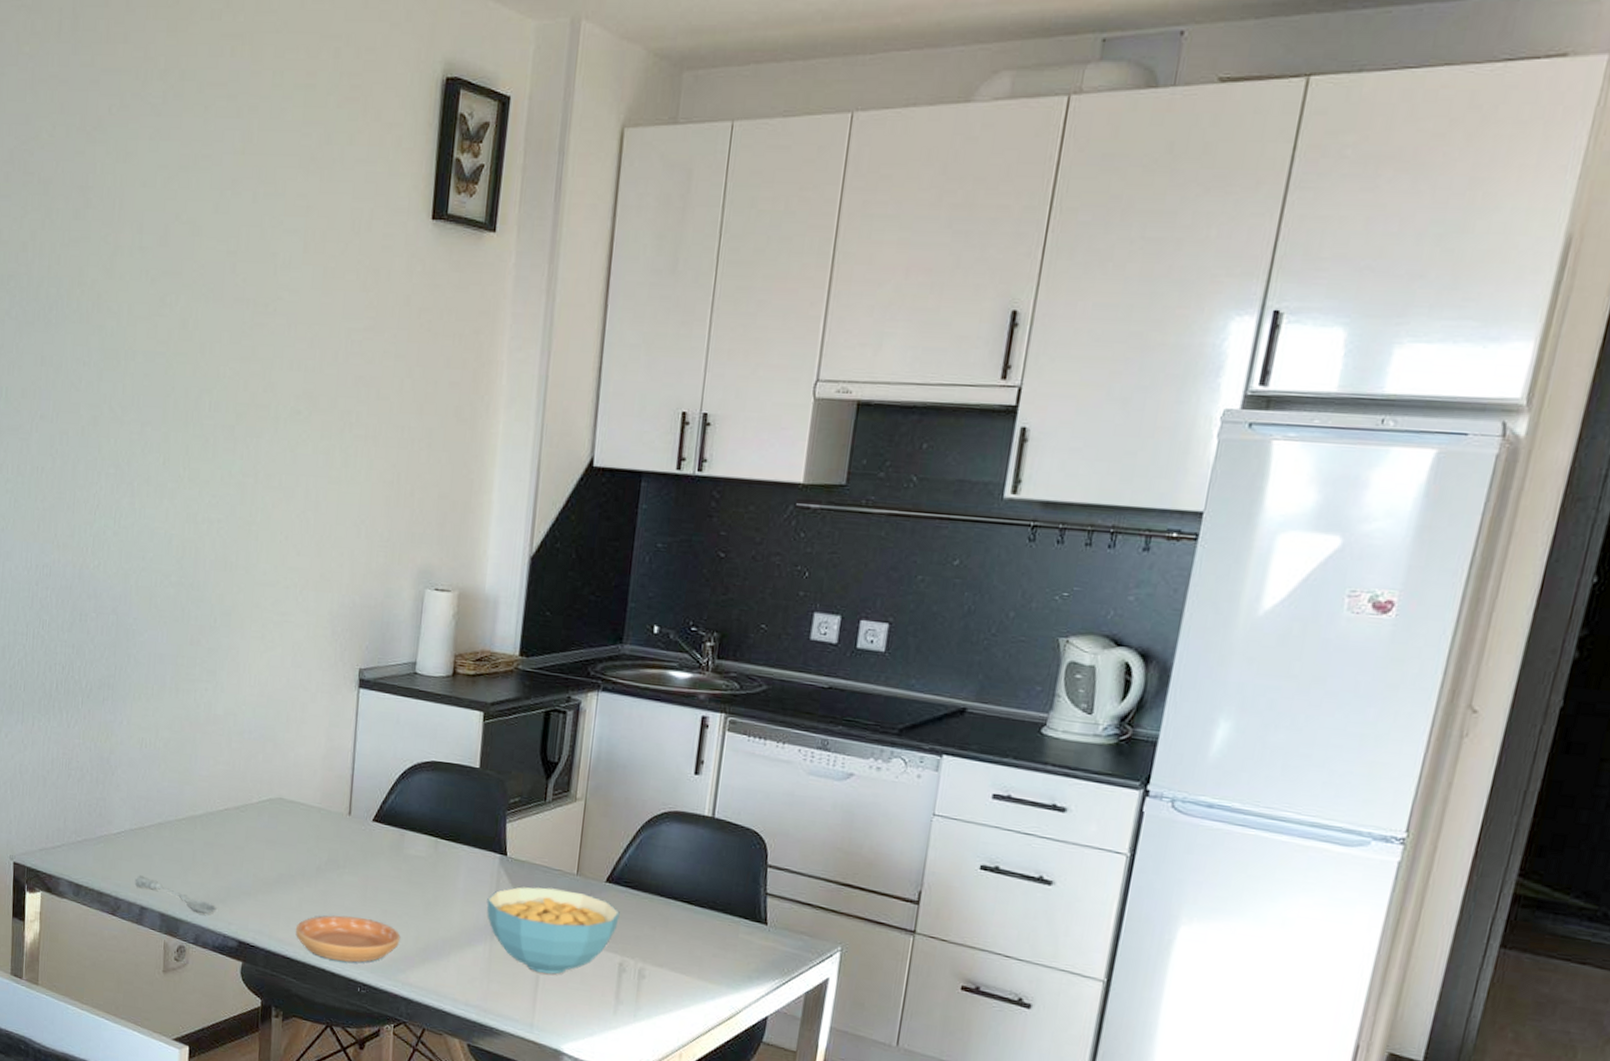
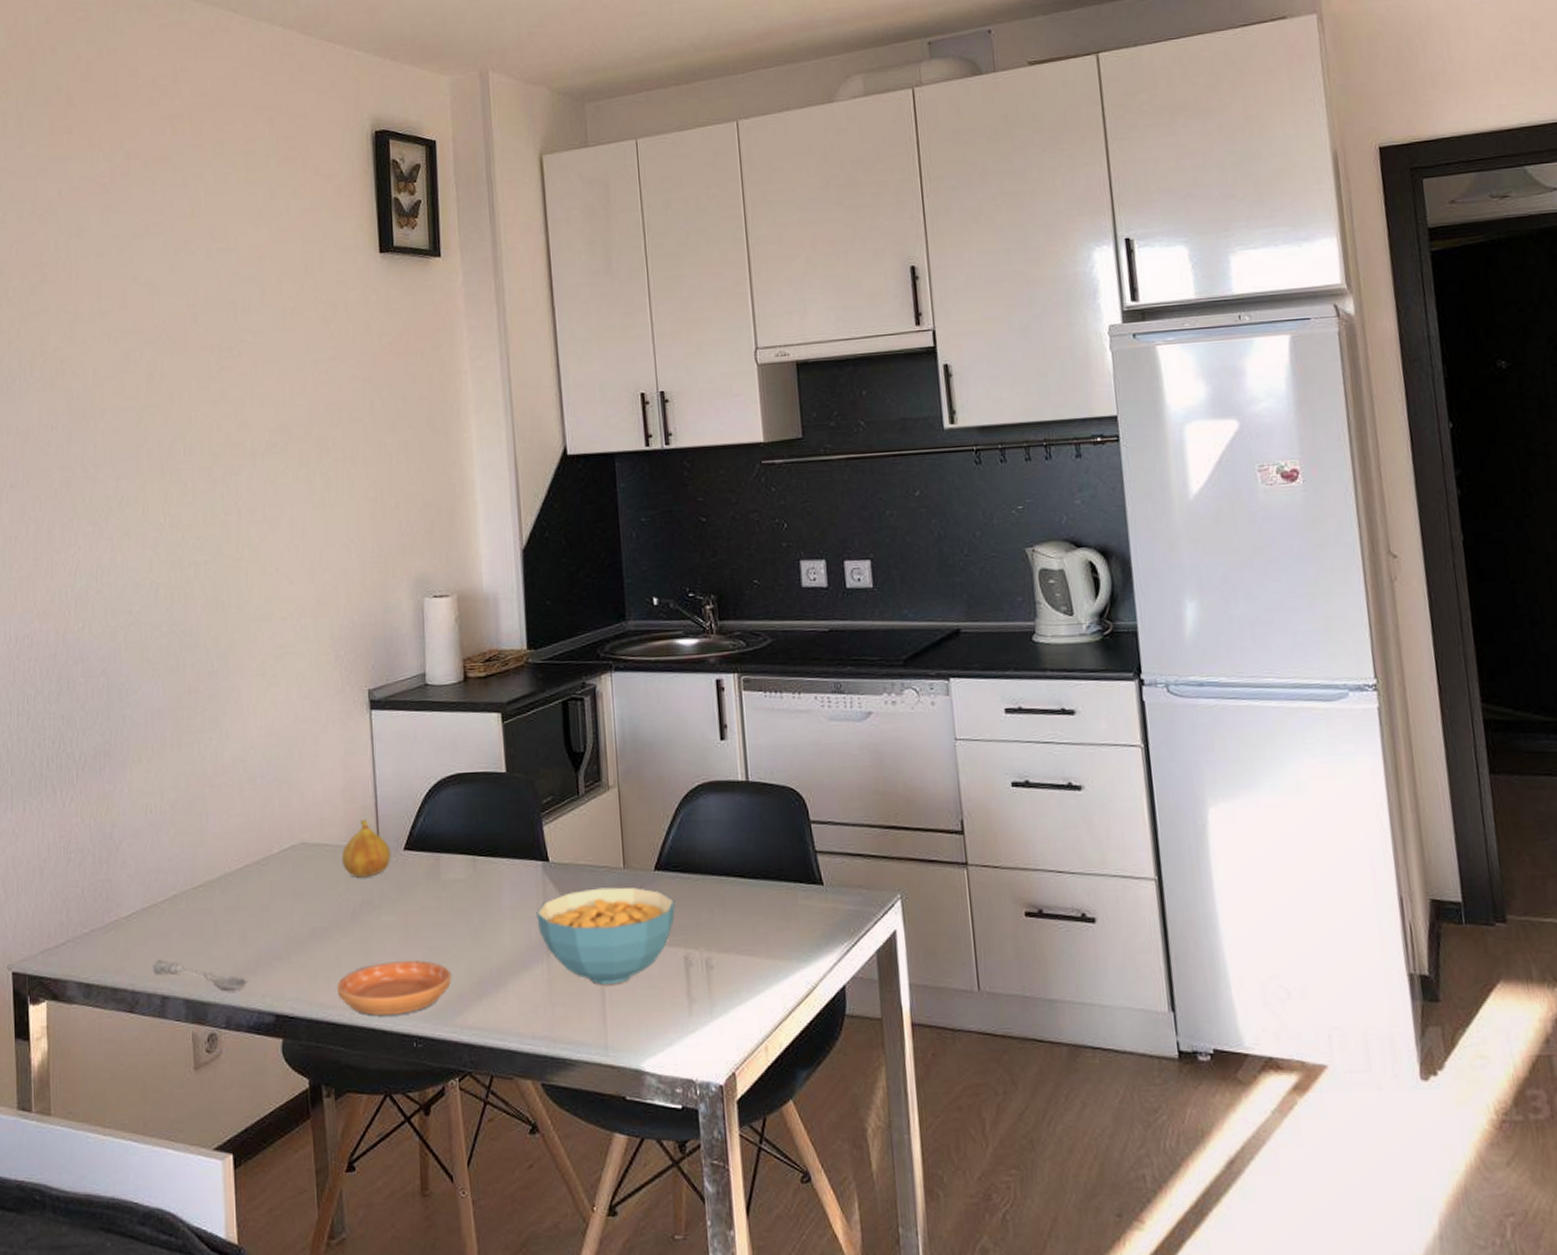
fruit: none [313,787,360,839] -> present [341,820,391,878]

